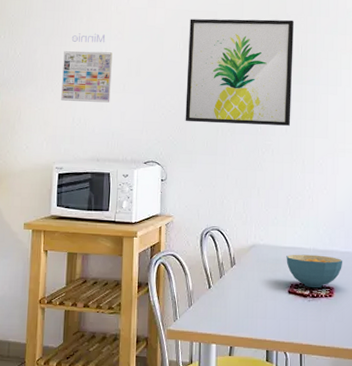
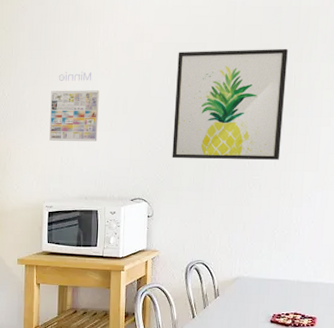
cereal bowl: present [286,254,342,287] -> none [269,286,326,317]

